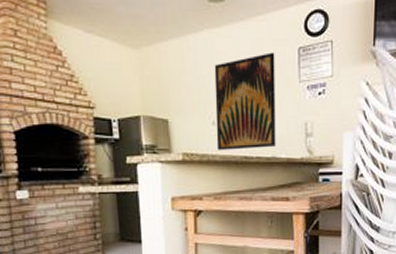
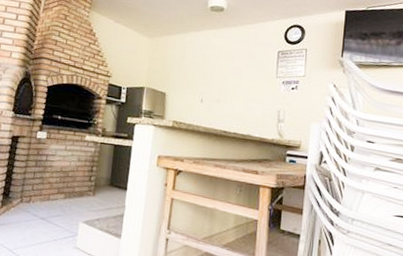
wall art: present [214,52,276,151] -> none [201,52,259,127]

